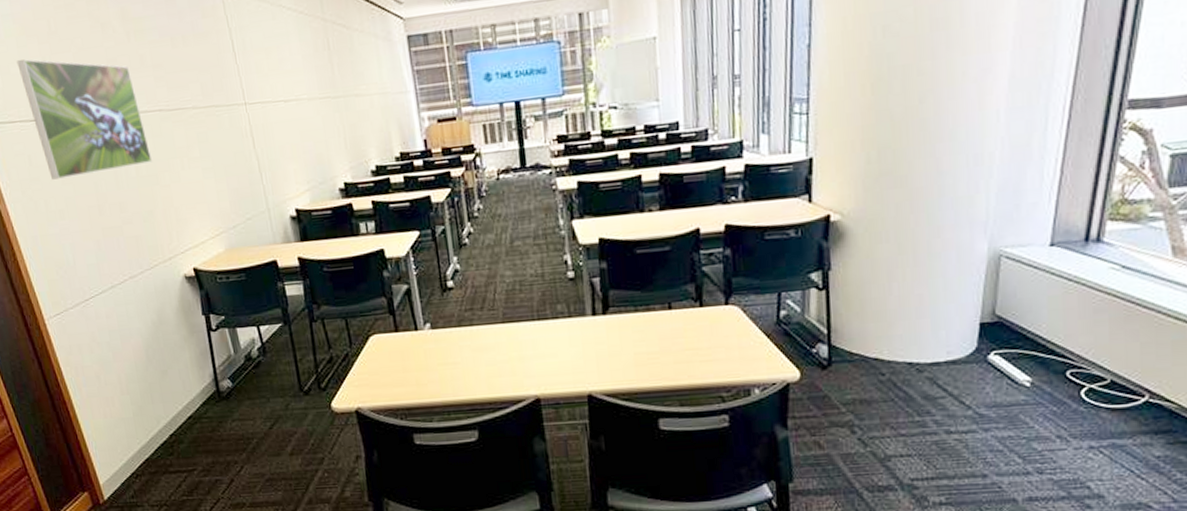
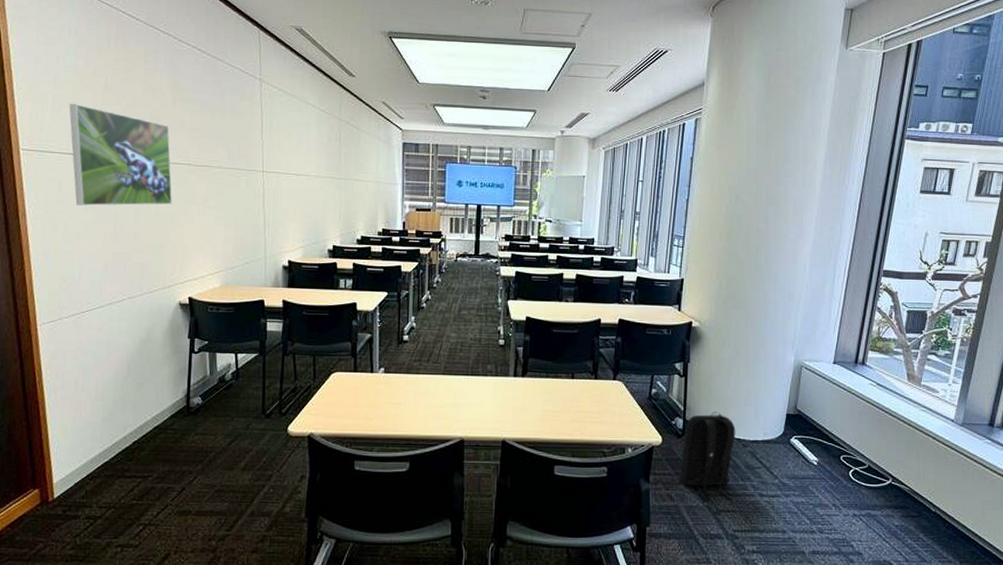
backpack: none [828,330,906,446] -> present [680,411,736,501]

